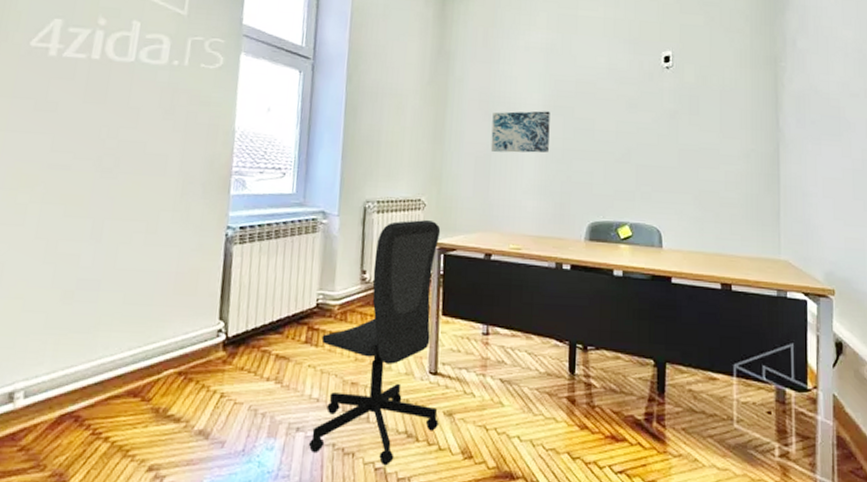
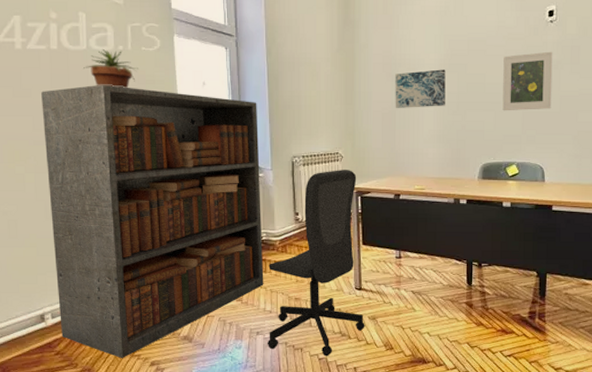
bookcase: none [32,102,329,459] -> present [41,84,264,358]
potted plant: none [127,63,193,109] -> present [83,49,138,88]
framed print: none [614,99,670,164] -> present [502,51,553,111]

